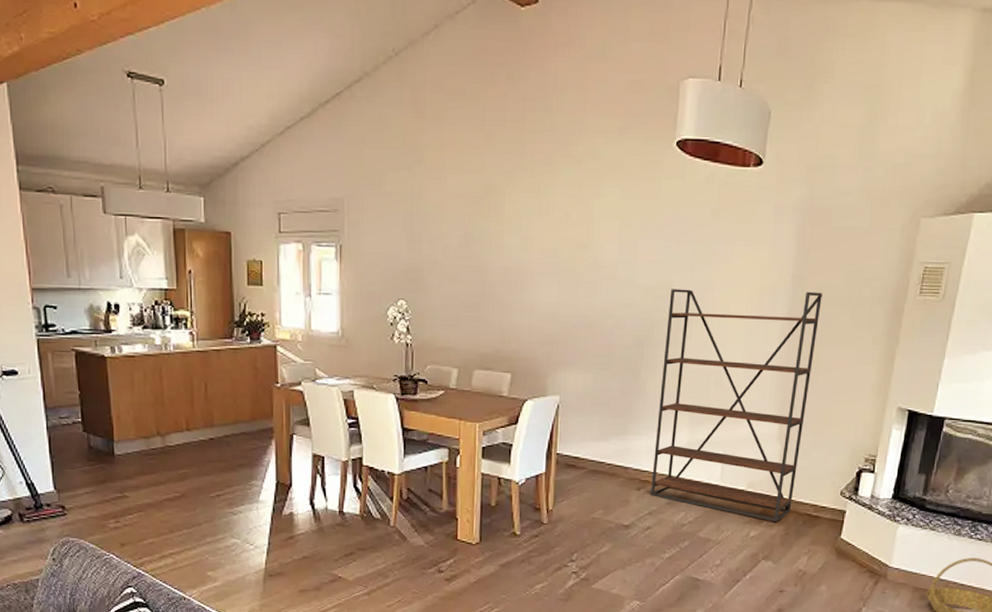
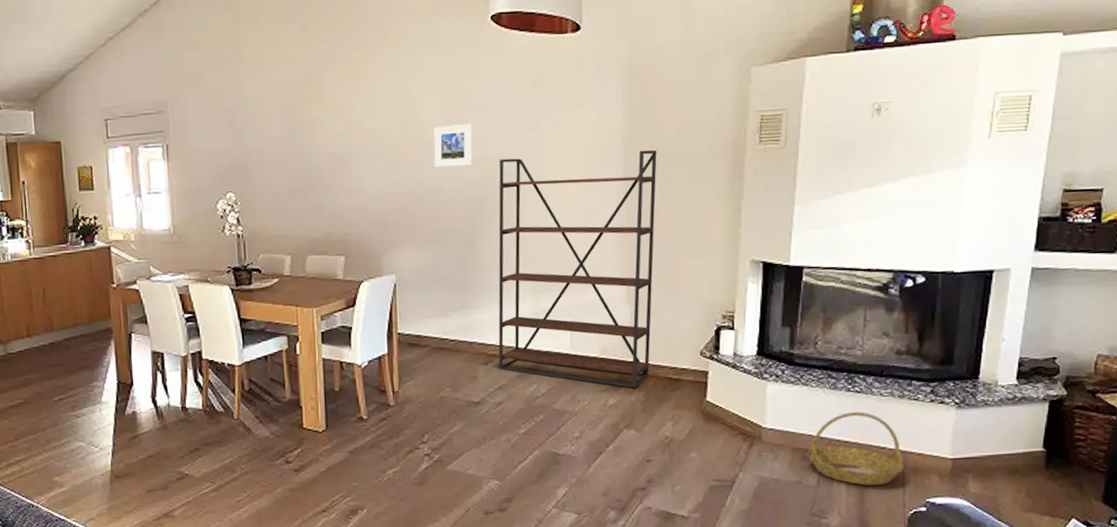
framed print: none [606,250,648,293] -> present [433,124,473,168]

